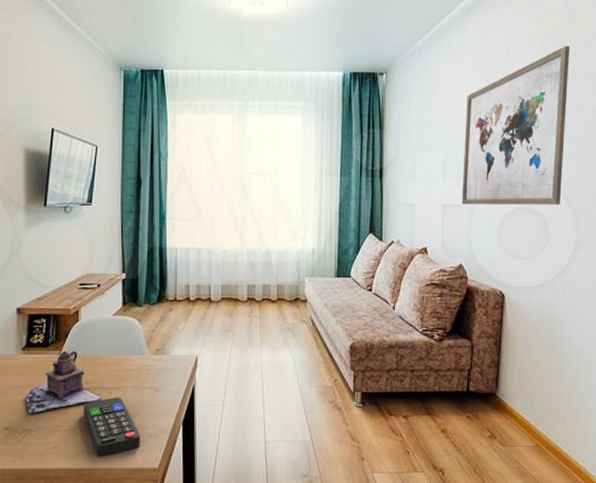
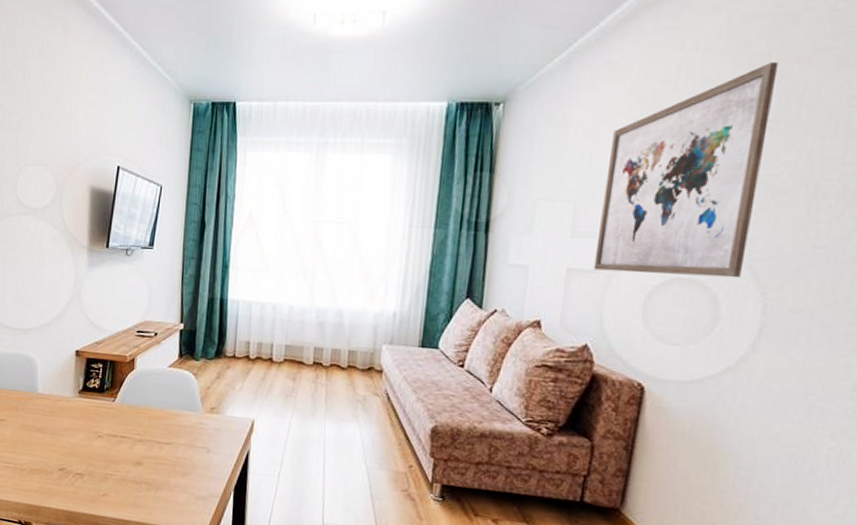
teapot: present [25,351,101,415] -> none [80,399,152,460]
remote control: present [83,397,141,457] -> none [134,452,190,512]

